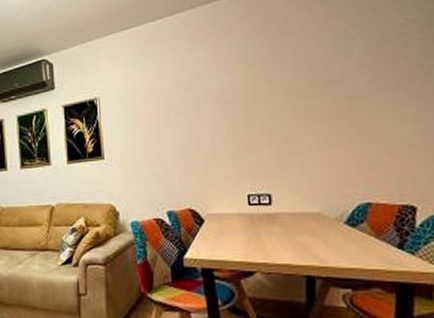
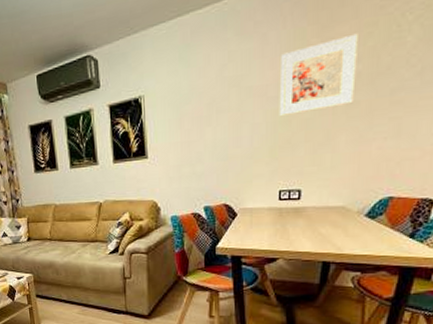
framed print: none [234,45,312,119] -> present [279,33,358,116]

